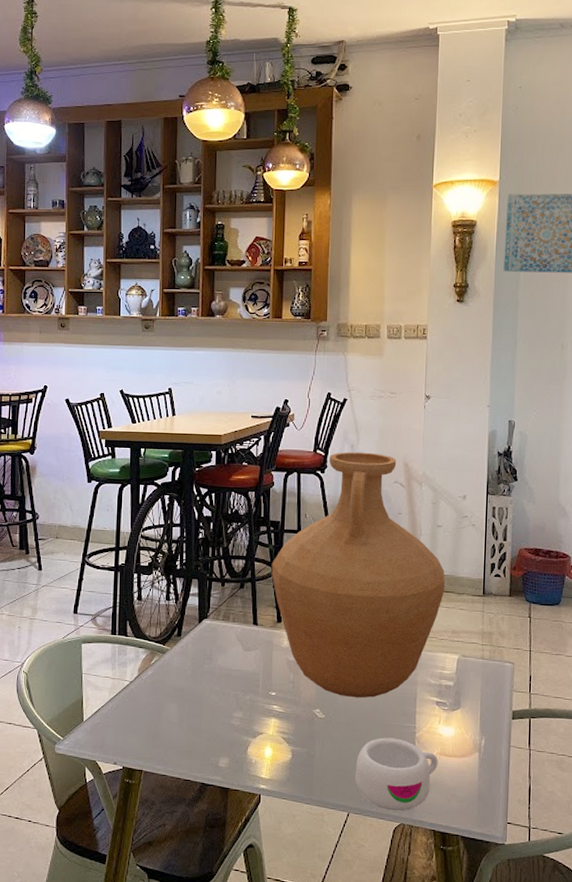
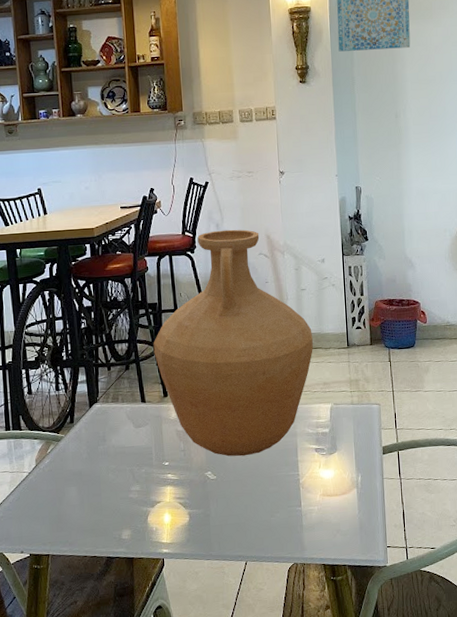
mug: present [355,737,438,811] -> none [248,487,322,553]

